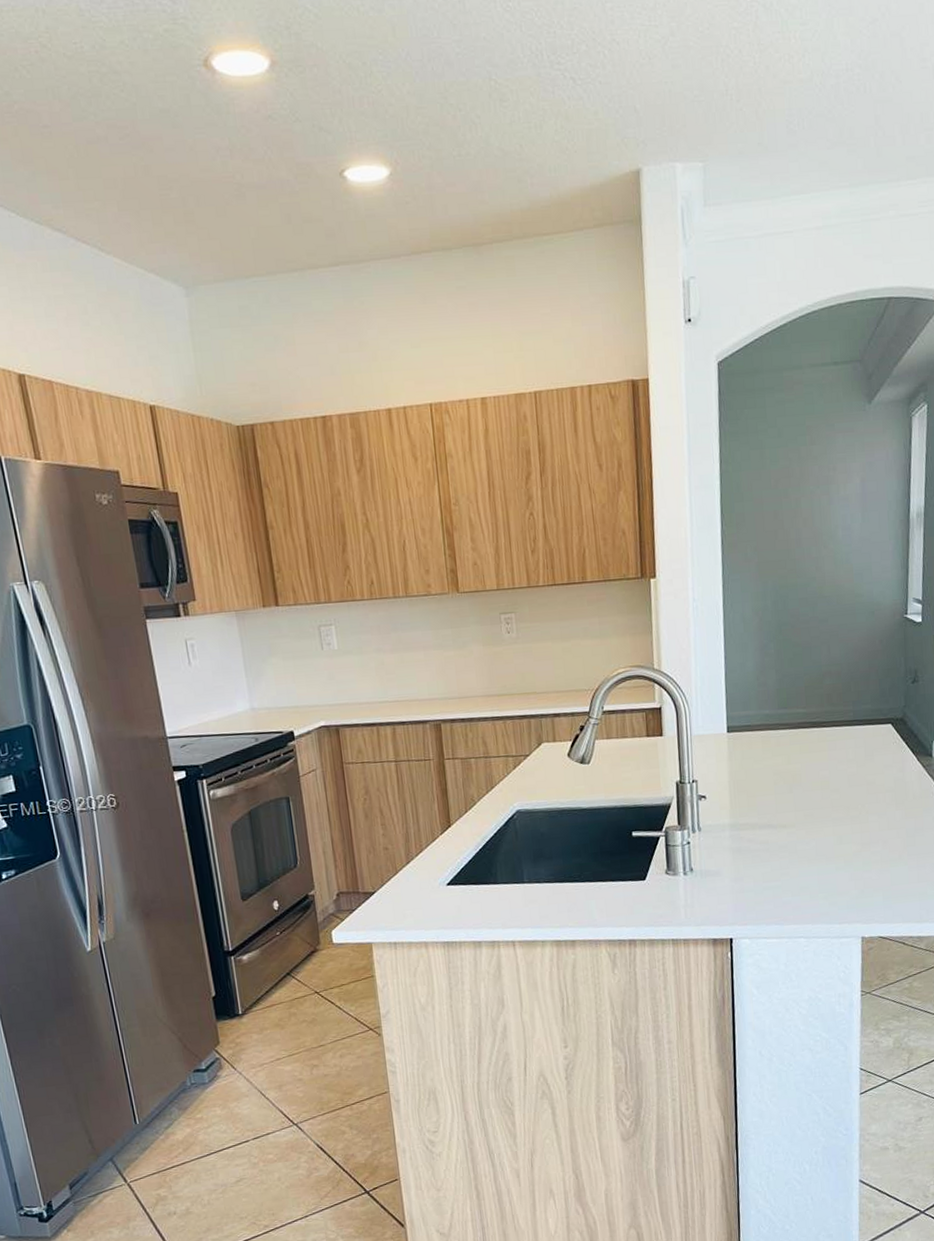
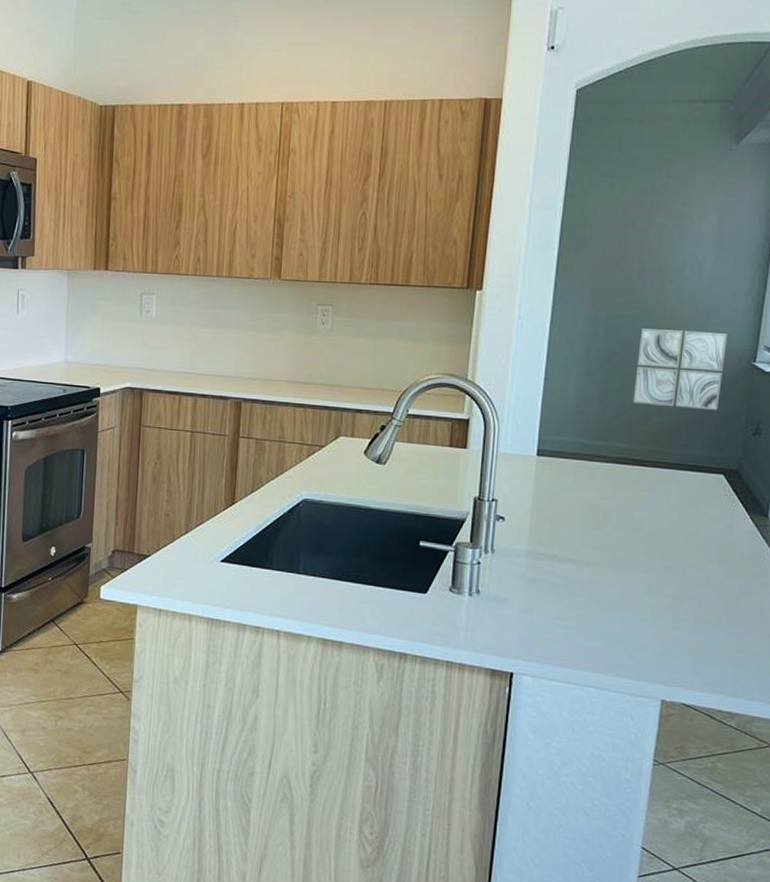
wall art: none [805,591,881,669] -> present [632,329,727,411]

